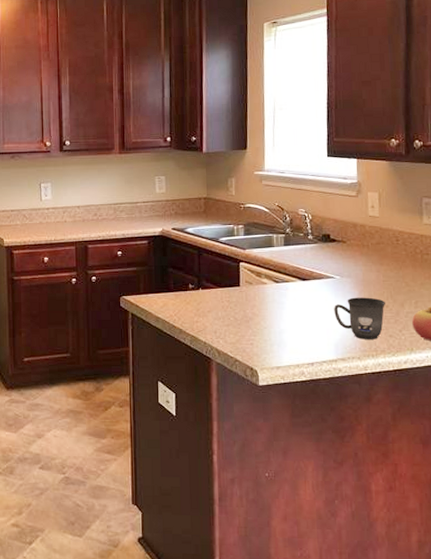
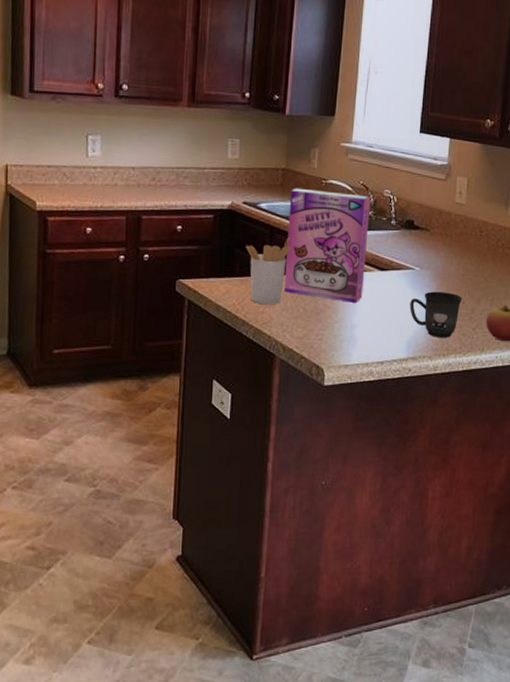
utensil holder: none [177,256,218,315] -> present [245,237,291,305]
cereal box: none [213,213,288,310] -> present [284,188,371,303]

